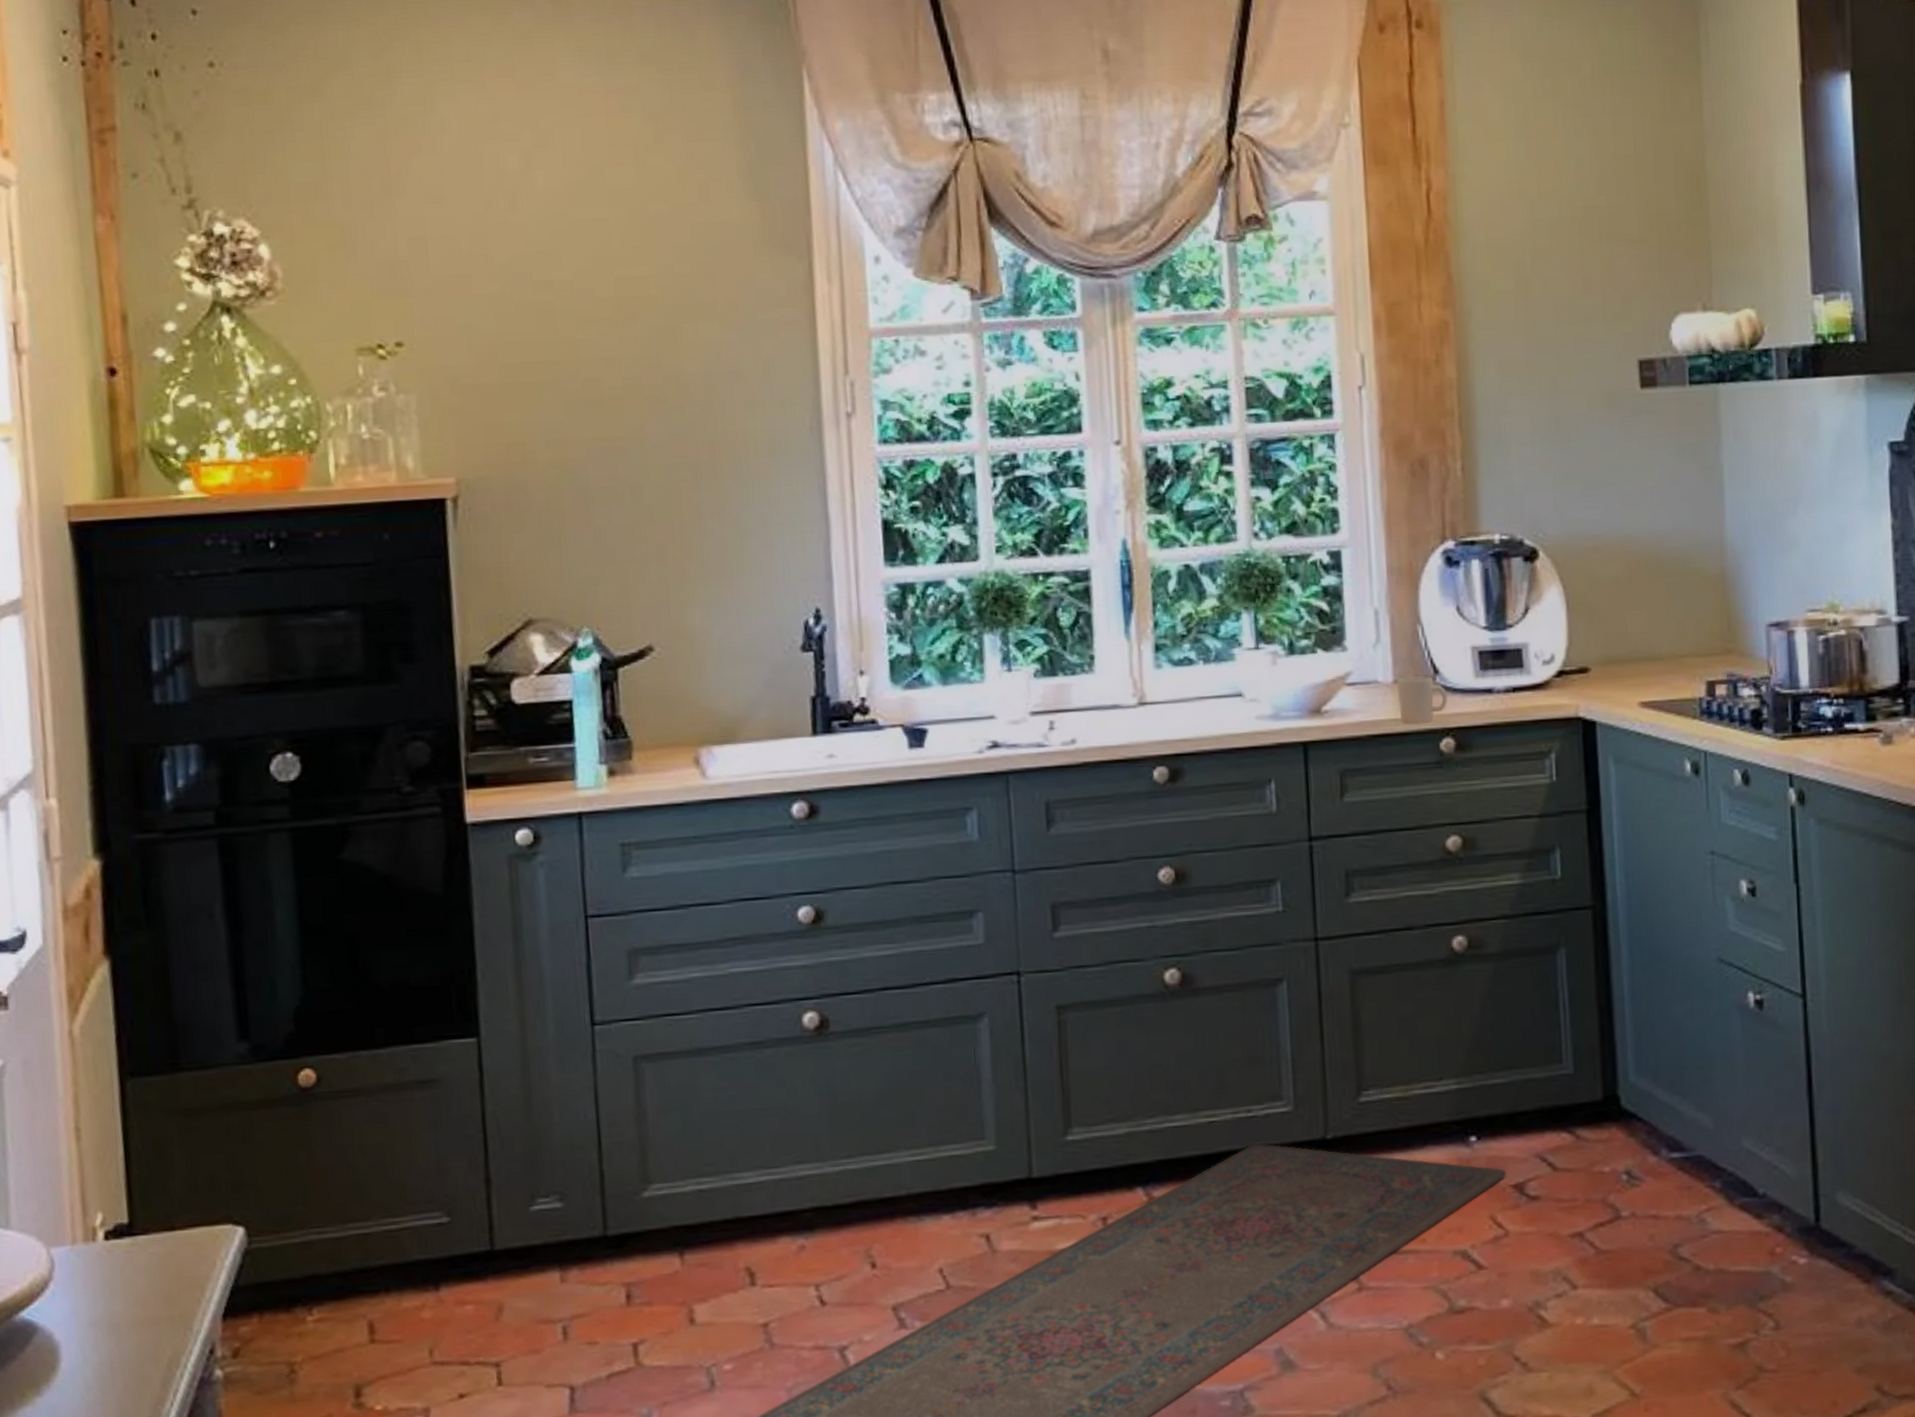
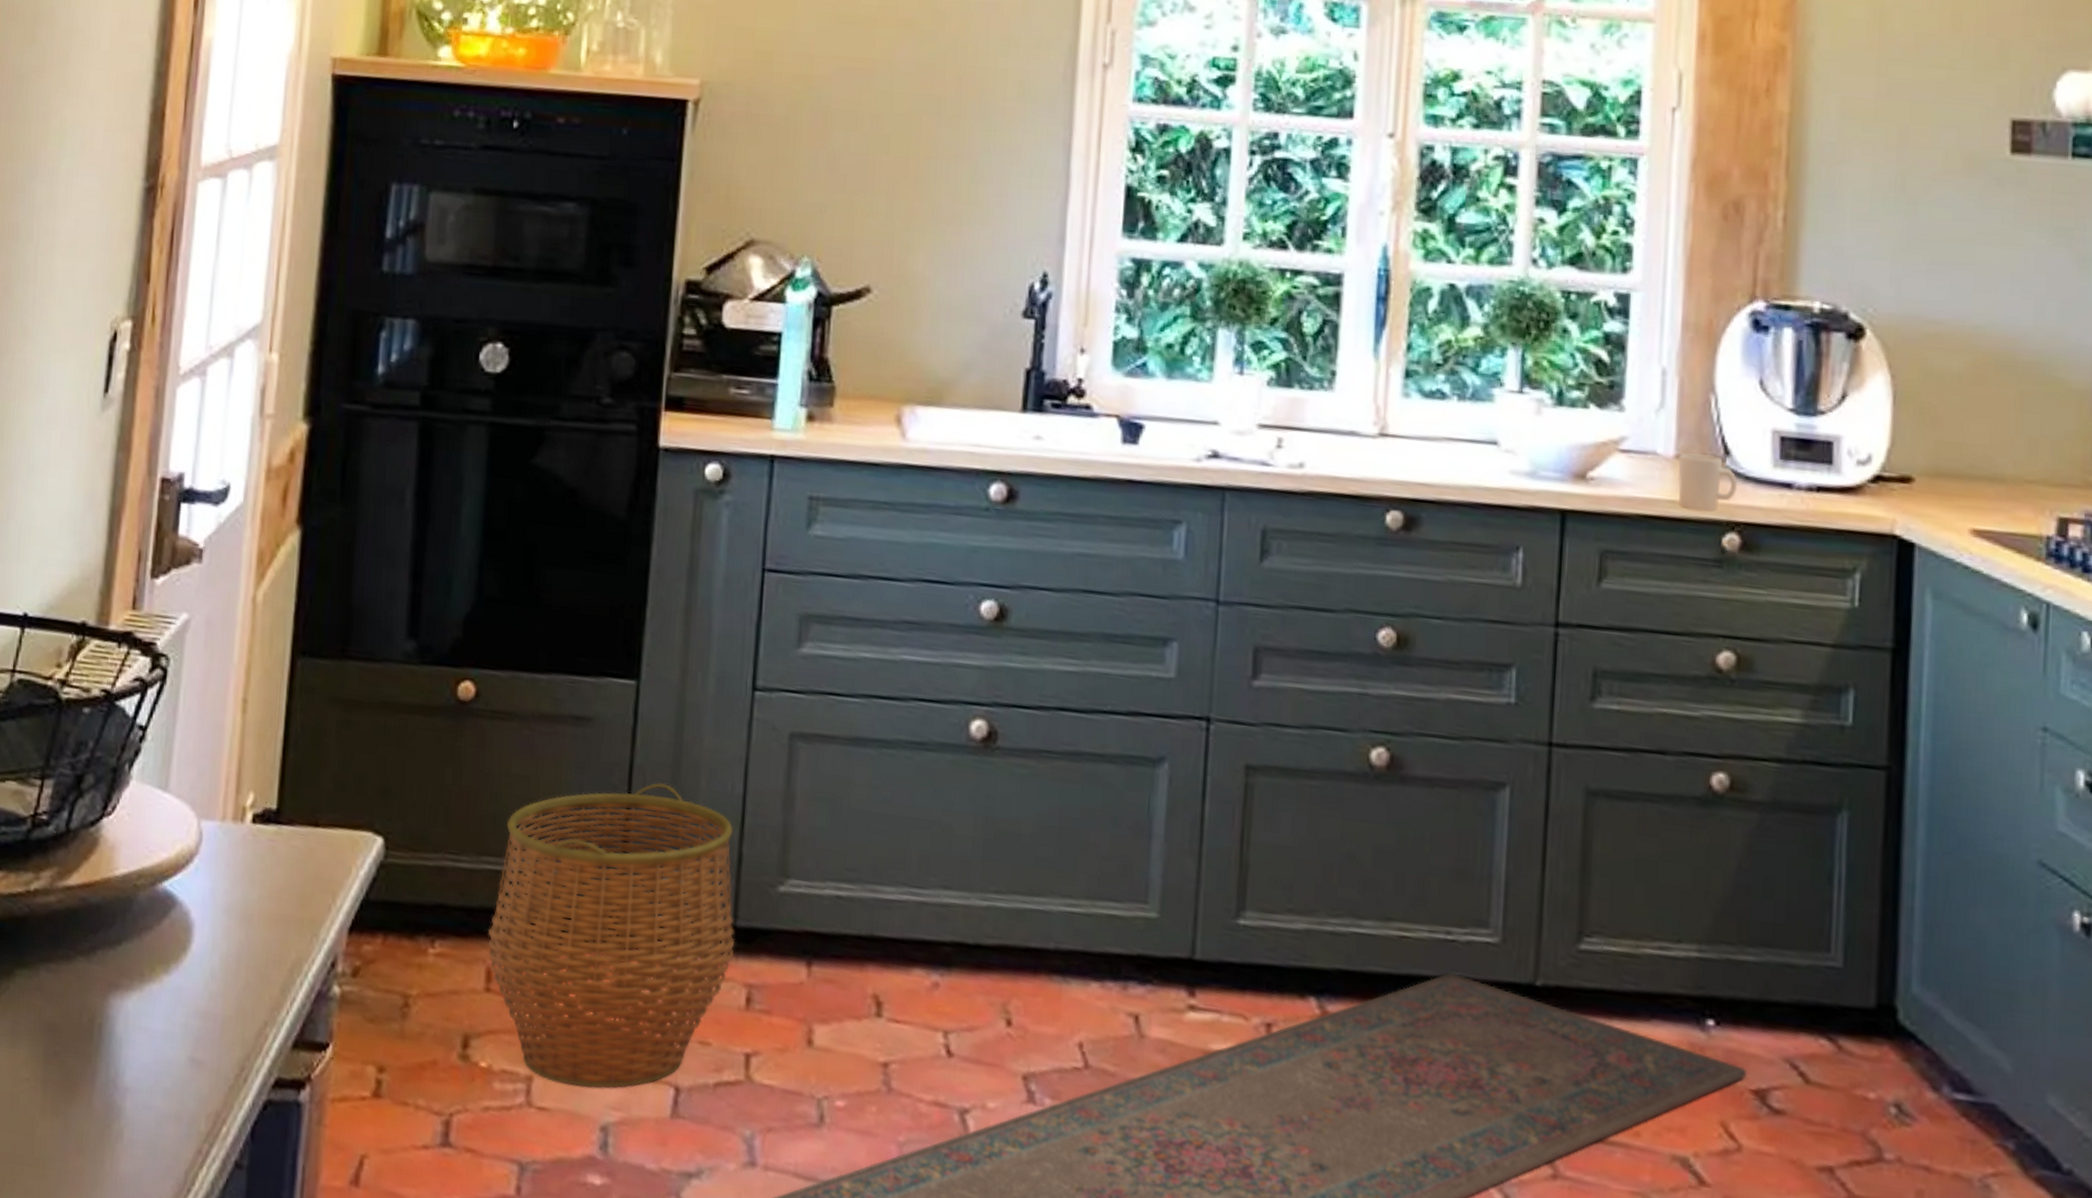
basket: none [364,1124,608,1408] -> present [487,783,735,1088]

